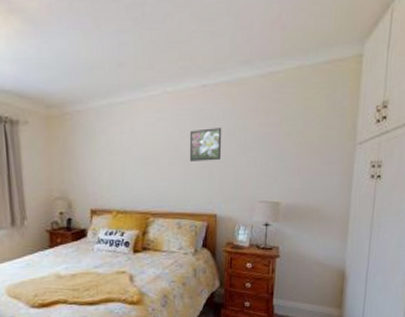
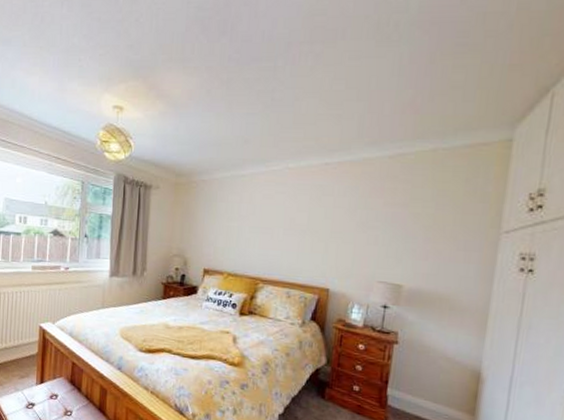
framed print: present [189,128,222,162] -> none [305,204,342,236]

